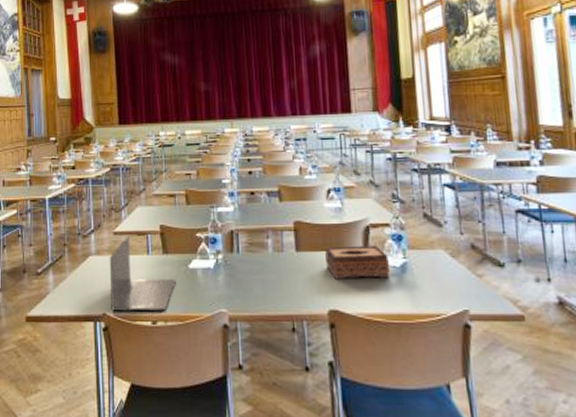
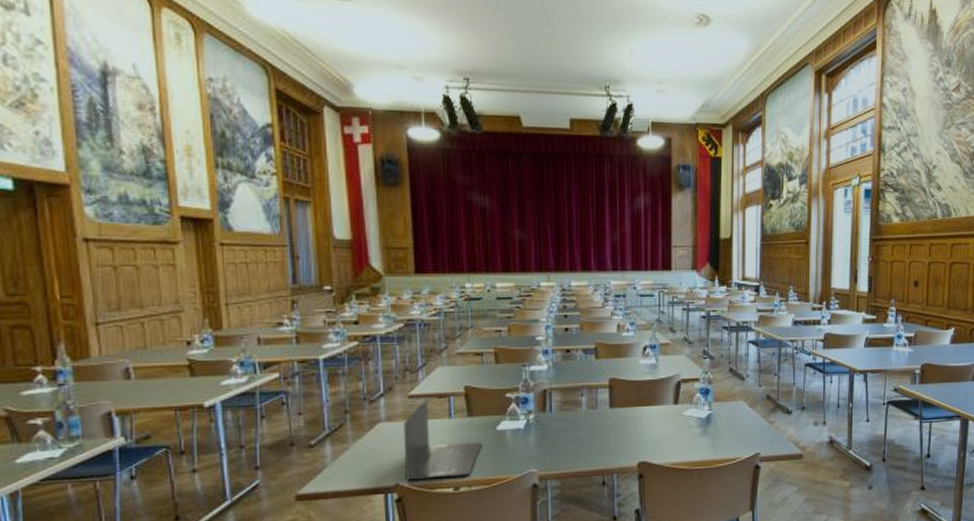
tissue box: present [325,245,391,279] -> none [638,399,697,433]

